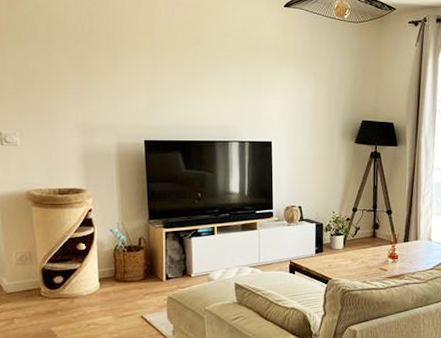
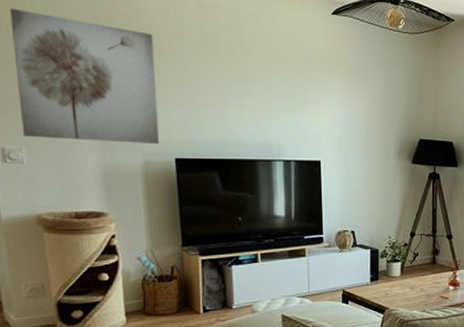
wall art: none [9,10,130,127] -> present [10,8,159,144]

